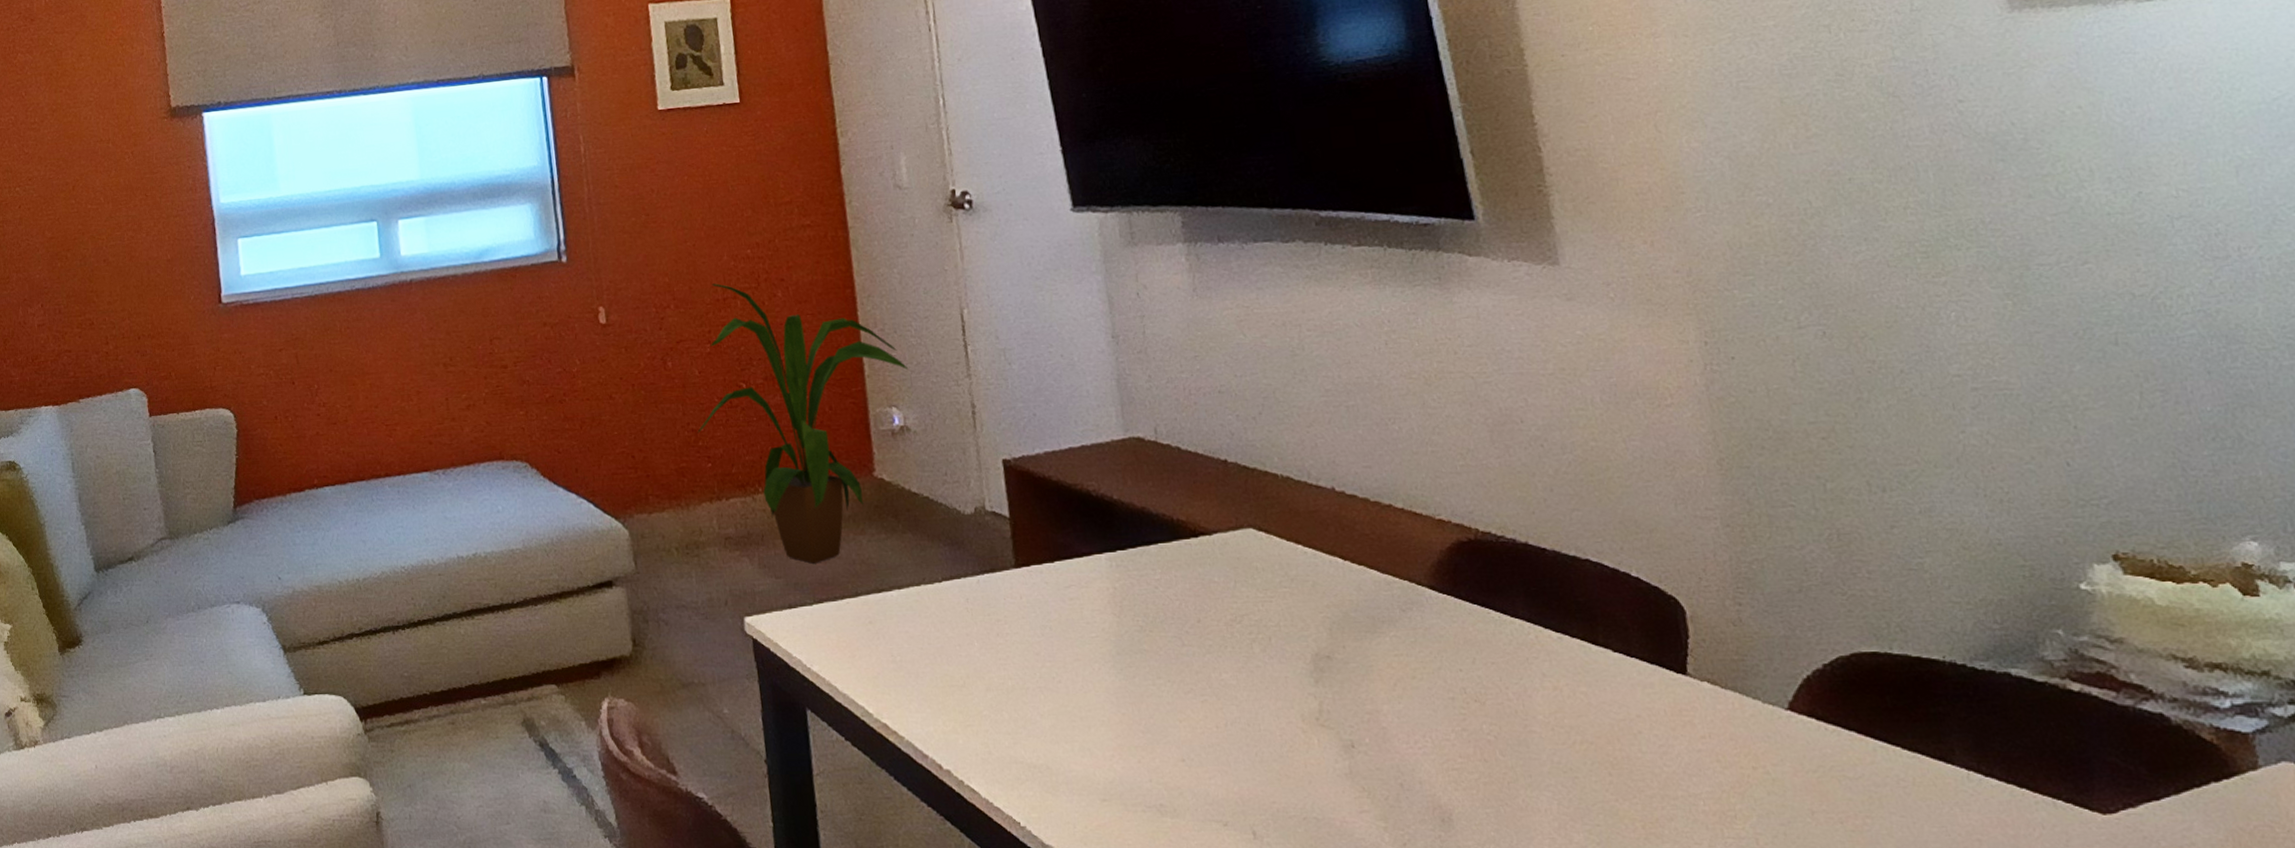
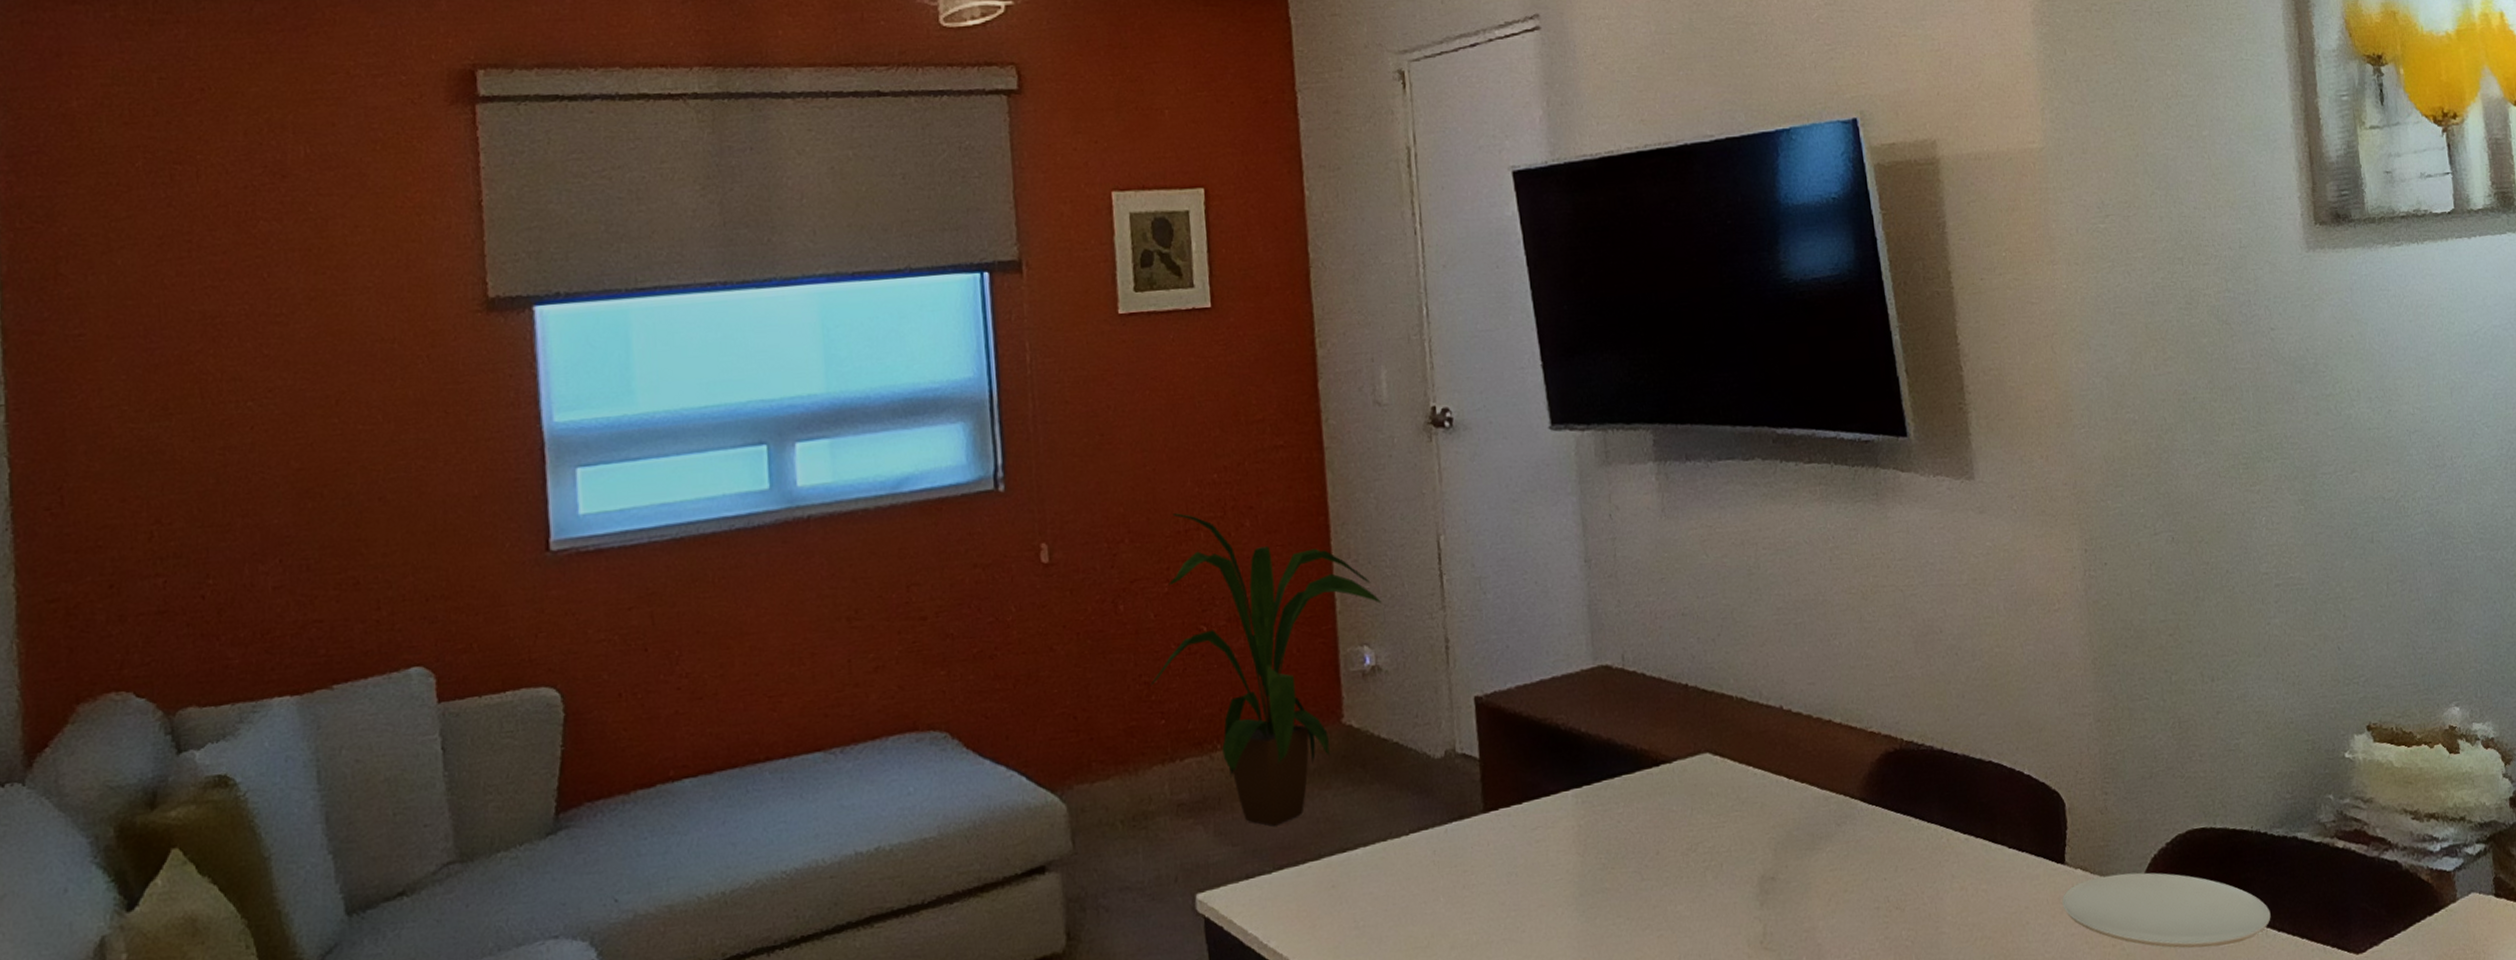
plate: none [1684,691,1974,784] -> present [2062,872,2271,948]

